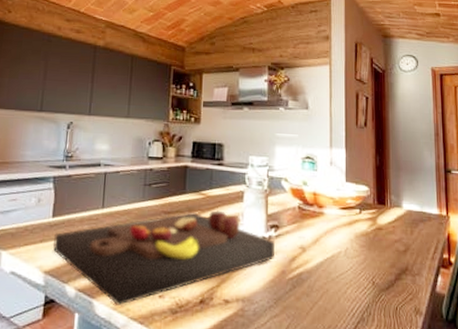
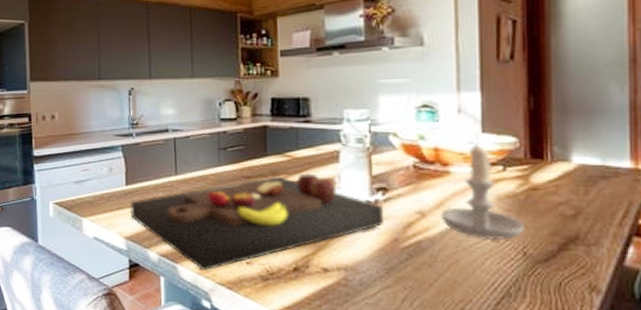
candle: none [317,190,373,272] -> present [441,142,524,241]

